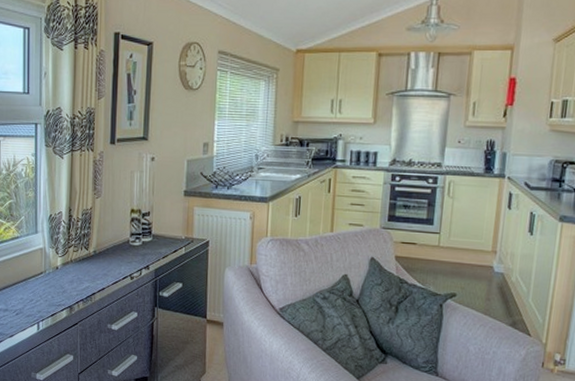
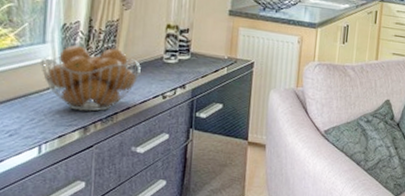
fruit basket: none [35,233,111,293] -> present [40,45,141,111]

